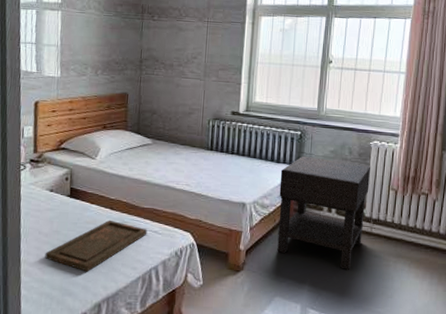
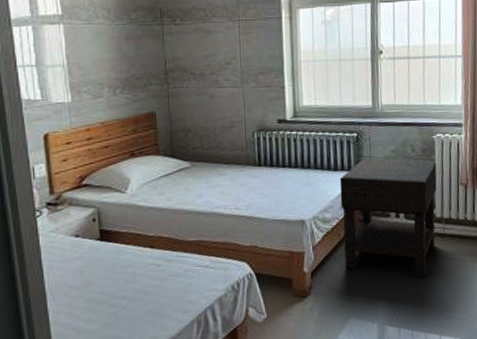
tray: present [45,220,148,272] -> none [78,260,197,324]

